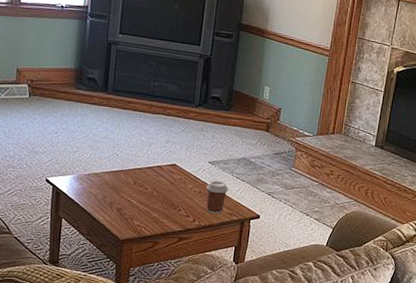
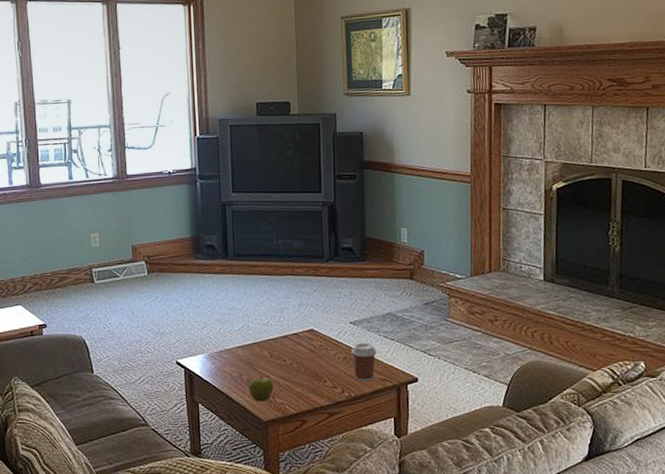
apple: none [110,199,134,223] -> present [248,375,274,402]

